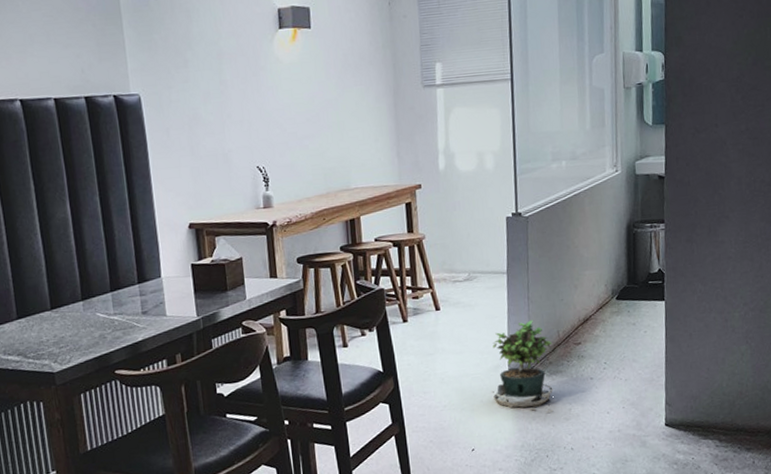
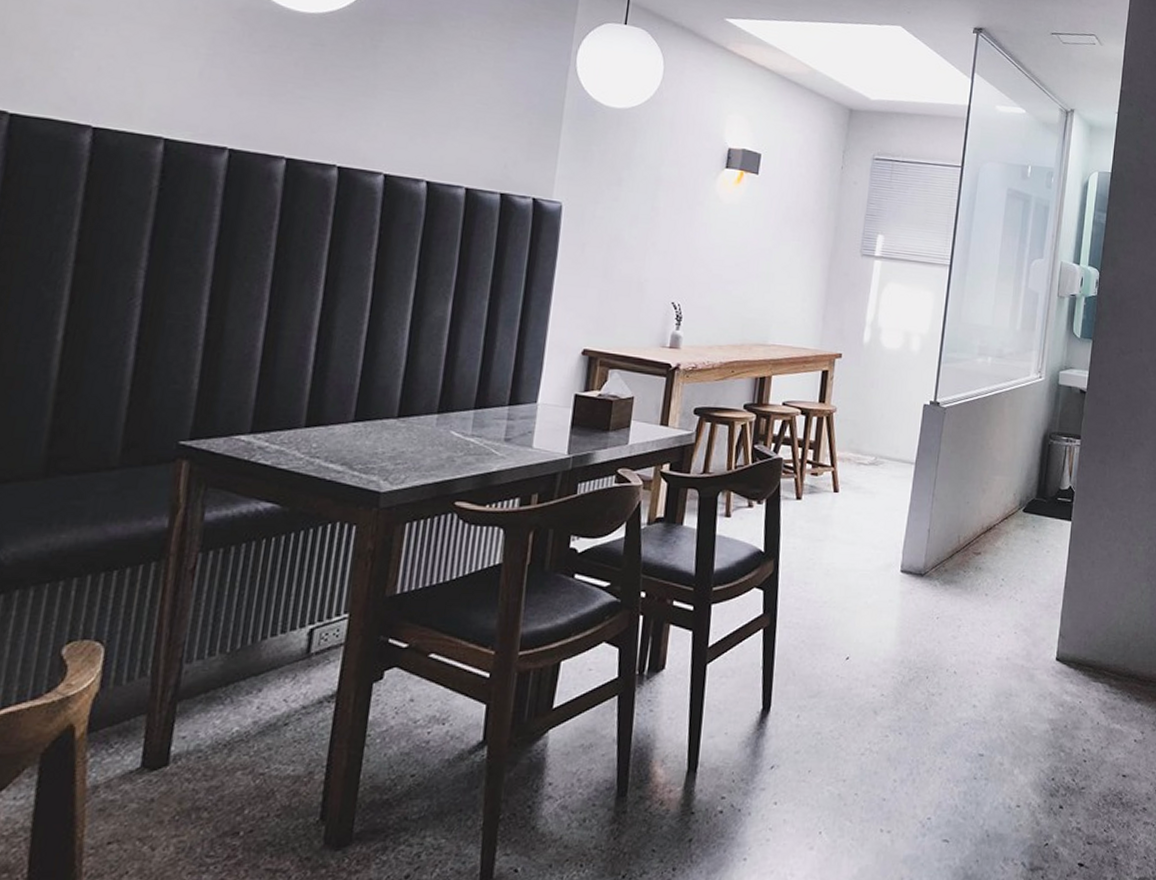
potted plant: present [492,320,554,413] -> none [879,519,951,627]

